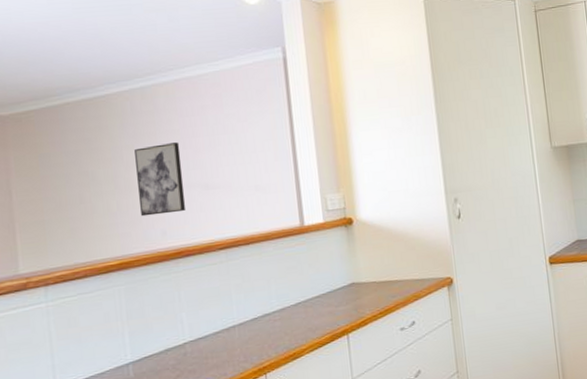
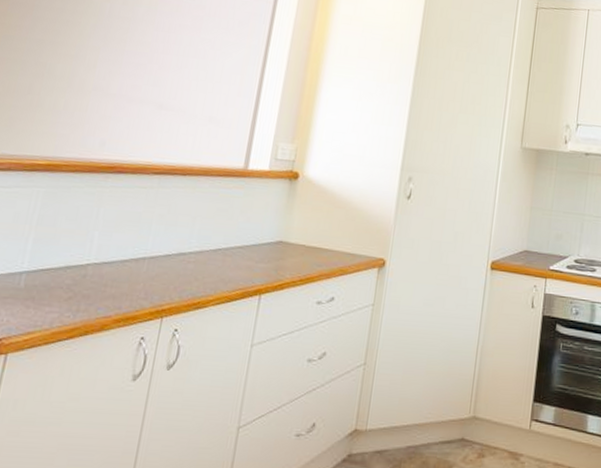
wall art: present [134,142,186,217] -> none [85,51,147,126]

